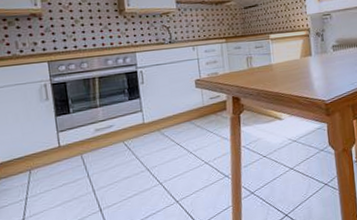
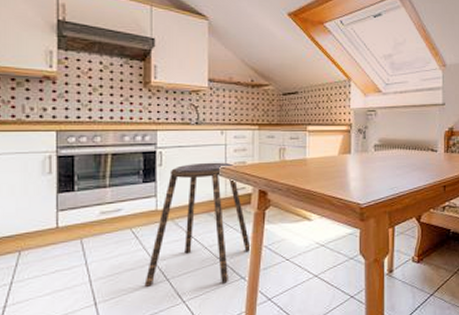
stool: none [141,75,231,191] -> present [144,162,251,287]

